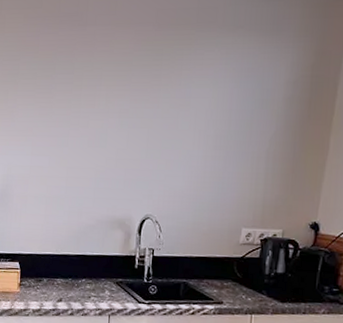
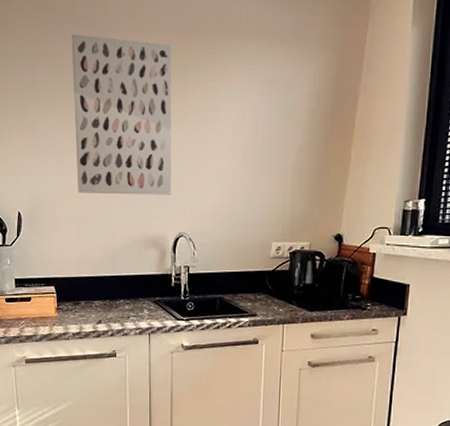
wall art: none [49,28,148,178] -> present [71,34,172,195]

